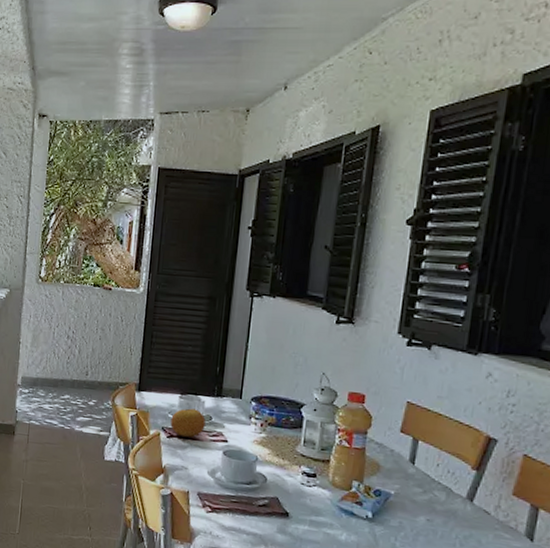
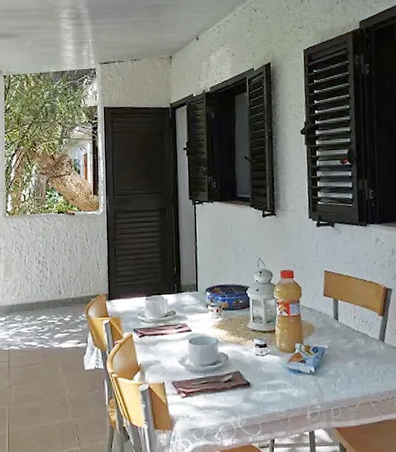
fruit: present [170,408,206,437] -> none [140,307,171,334]

